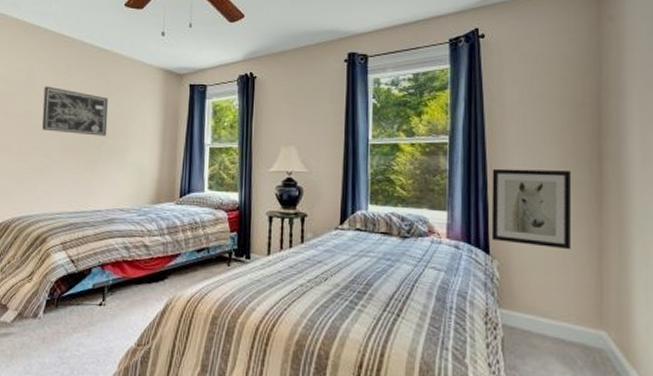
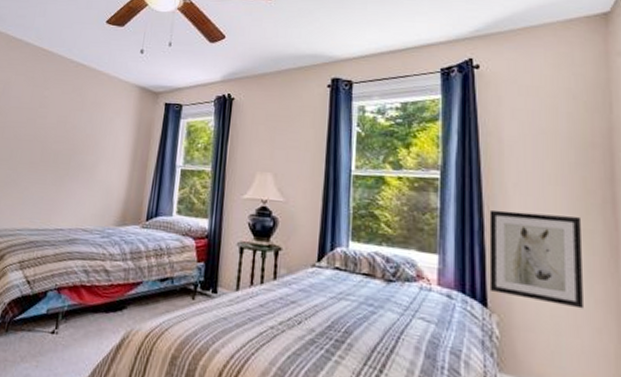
wall art: present [42,86,108,136] -> none [12,98,81,152]

